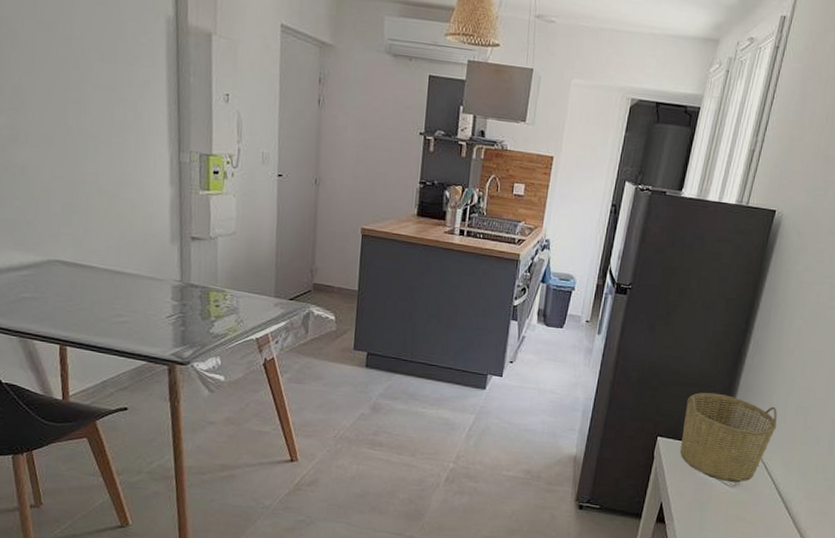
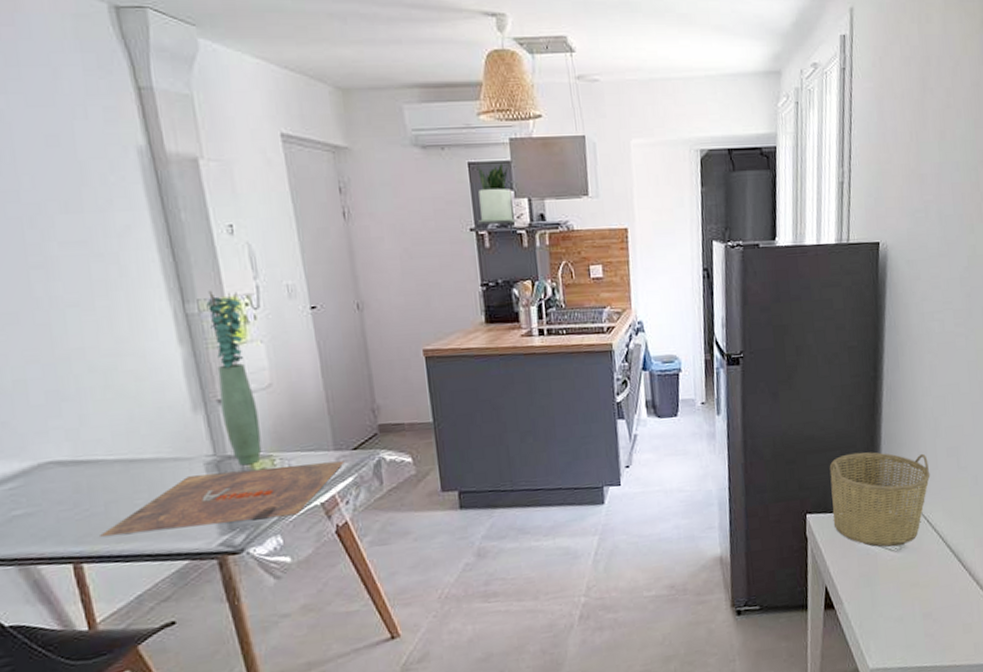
placemat: none [83,294,281,344] -> present [100,461,344,536]
vase: none [192,145,224,295] -> present [206,290,262,466]
planter: none [428,78,461,135] -> present [476,163,517,225]

